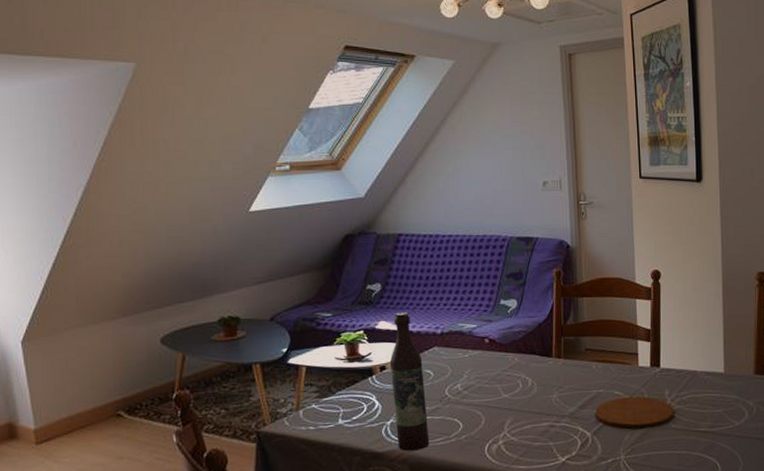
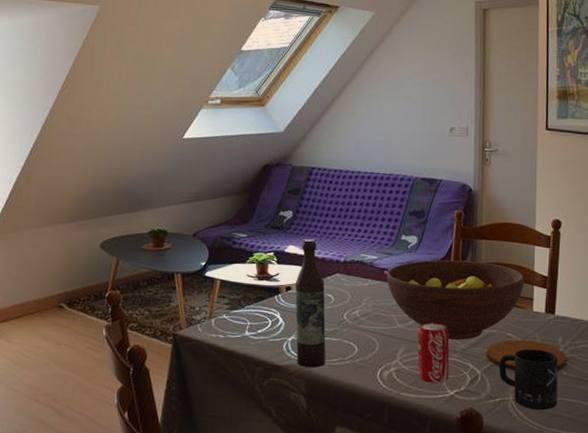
fruit bowl: none [487,320,628,405] -> present [386,260,525,341]
beverage can: none [524,388,560,452] -> present [417,322,450,383]
mug: none [608,404,669,467] -> present [499,349,558,411]

